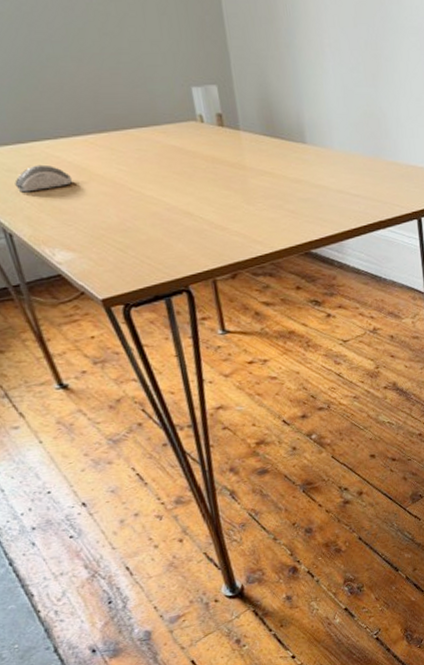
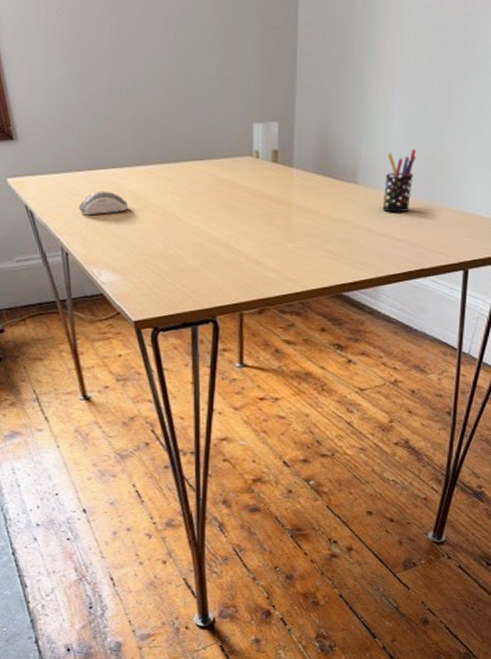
pen holder: none [329,107,359,170] -> present [382,149,416,213]

